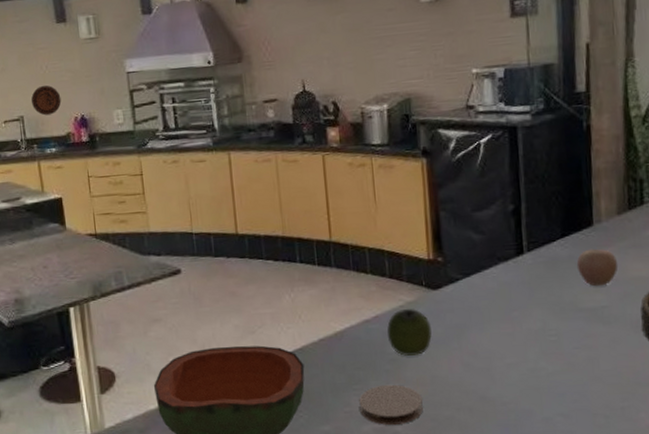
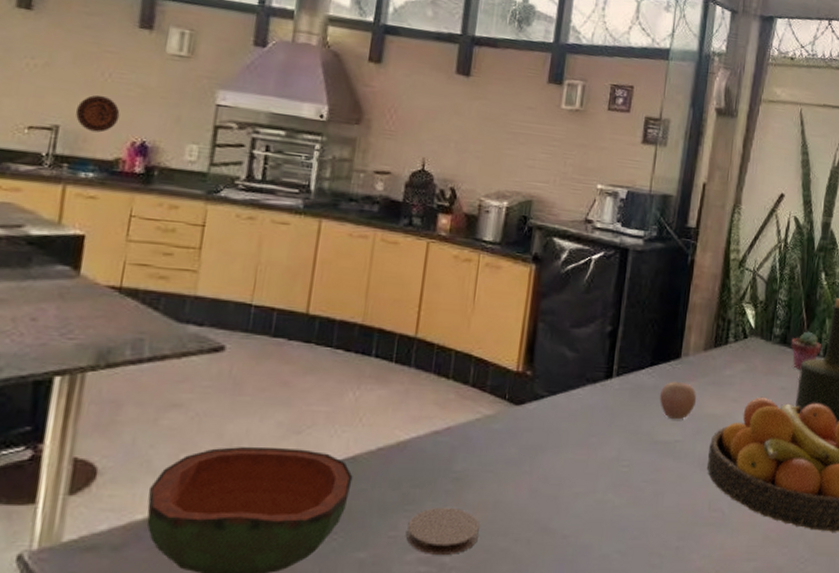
apple: present [387,309,432,356] -> none [456,423,505,476]

